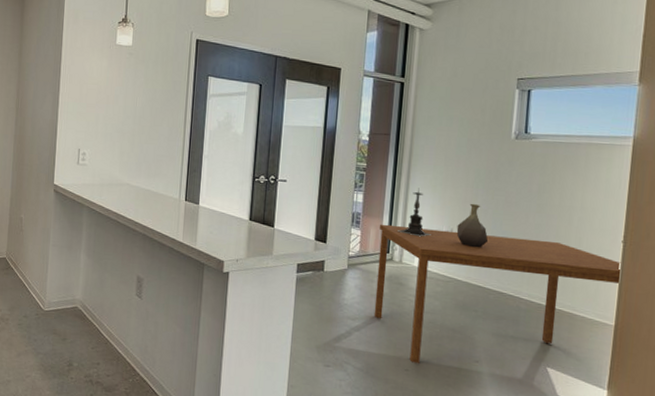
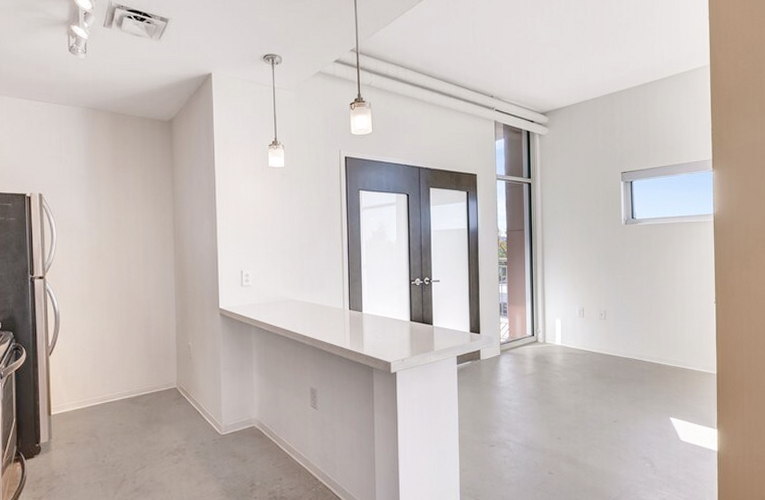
dining table: present [374,224,622,363] -> none [523,309,716,431]
candle holder: present [398,188,431,237] -> none [539,275,567,318]
vase: present [456,203,489,248] -> none [587,283,613,322]

